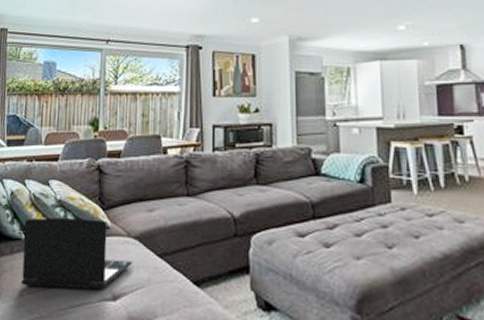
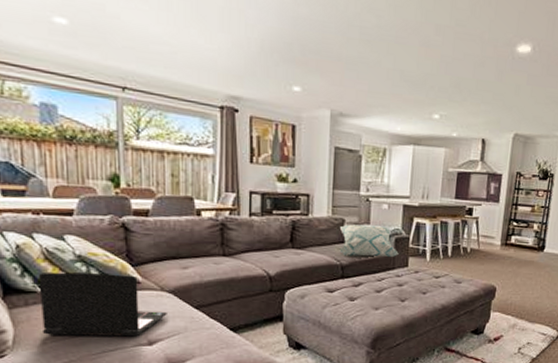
decorative pillow: none [306,154,378,192] -> present [338,224,399,257]

